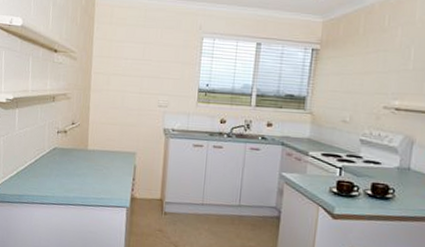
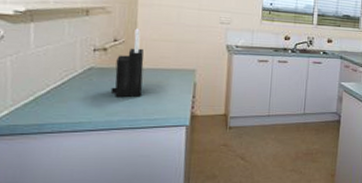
knife block: none [68,112,94,177] -> present [110,28,144,98]

